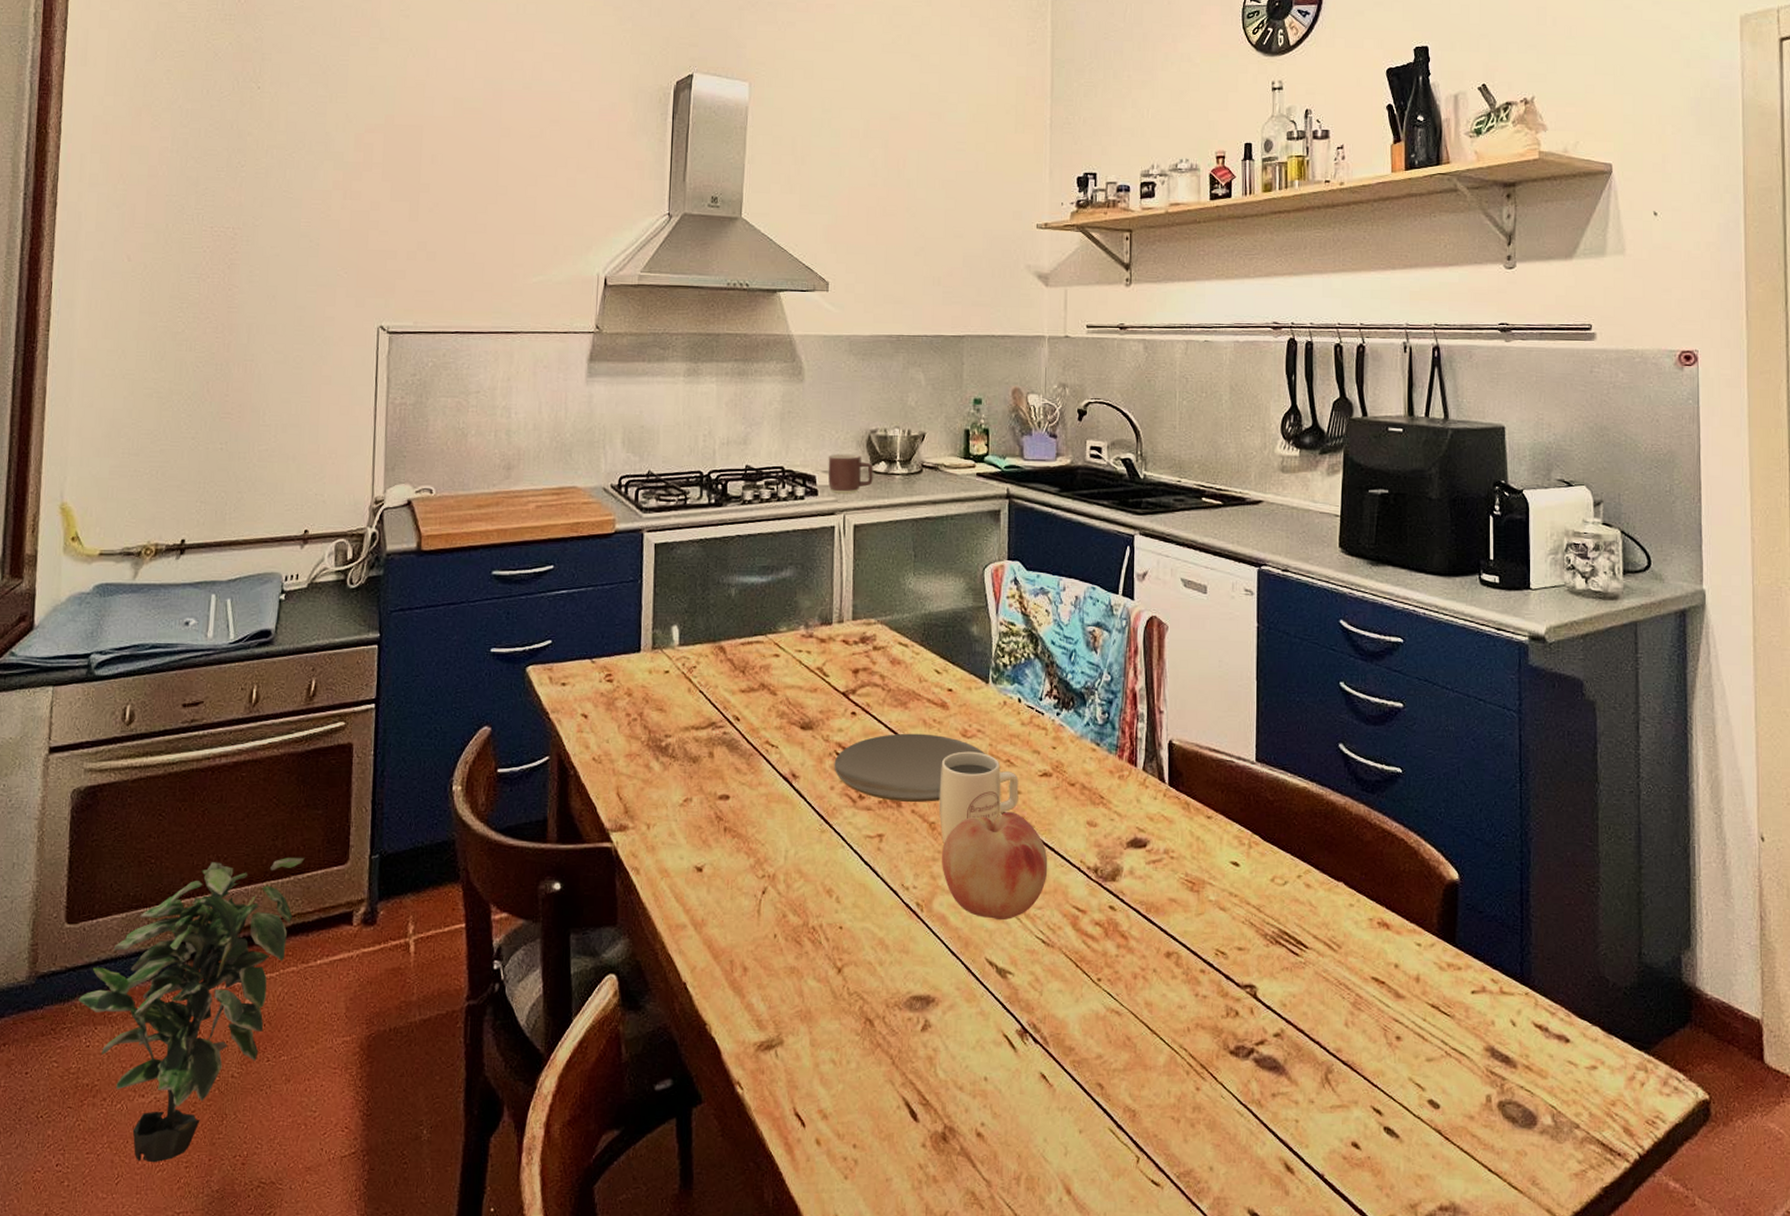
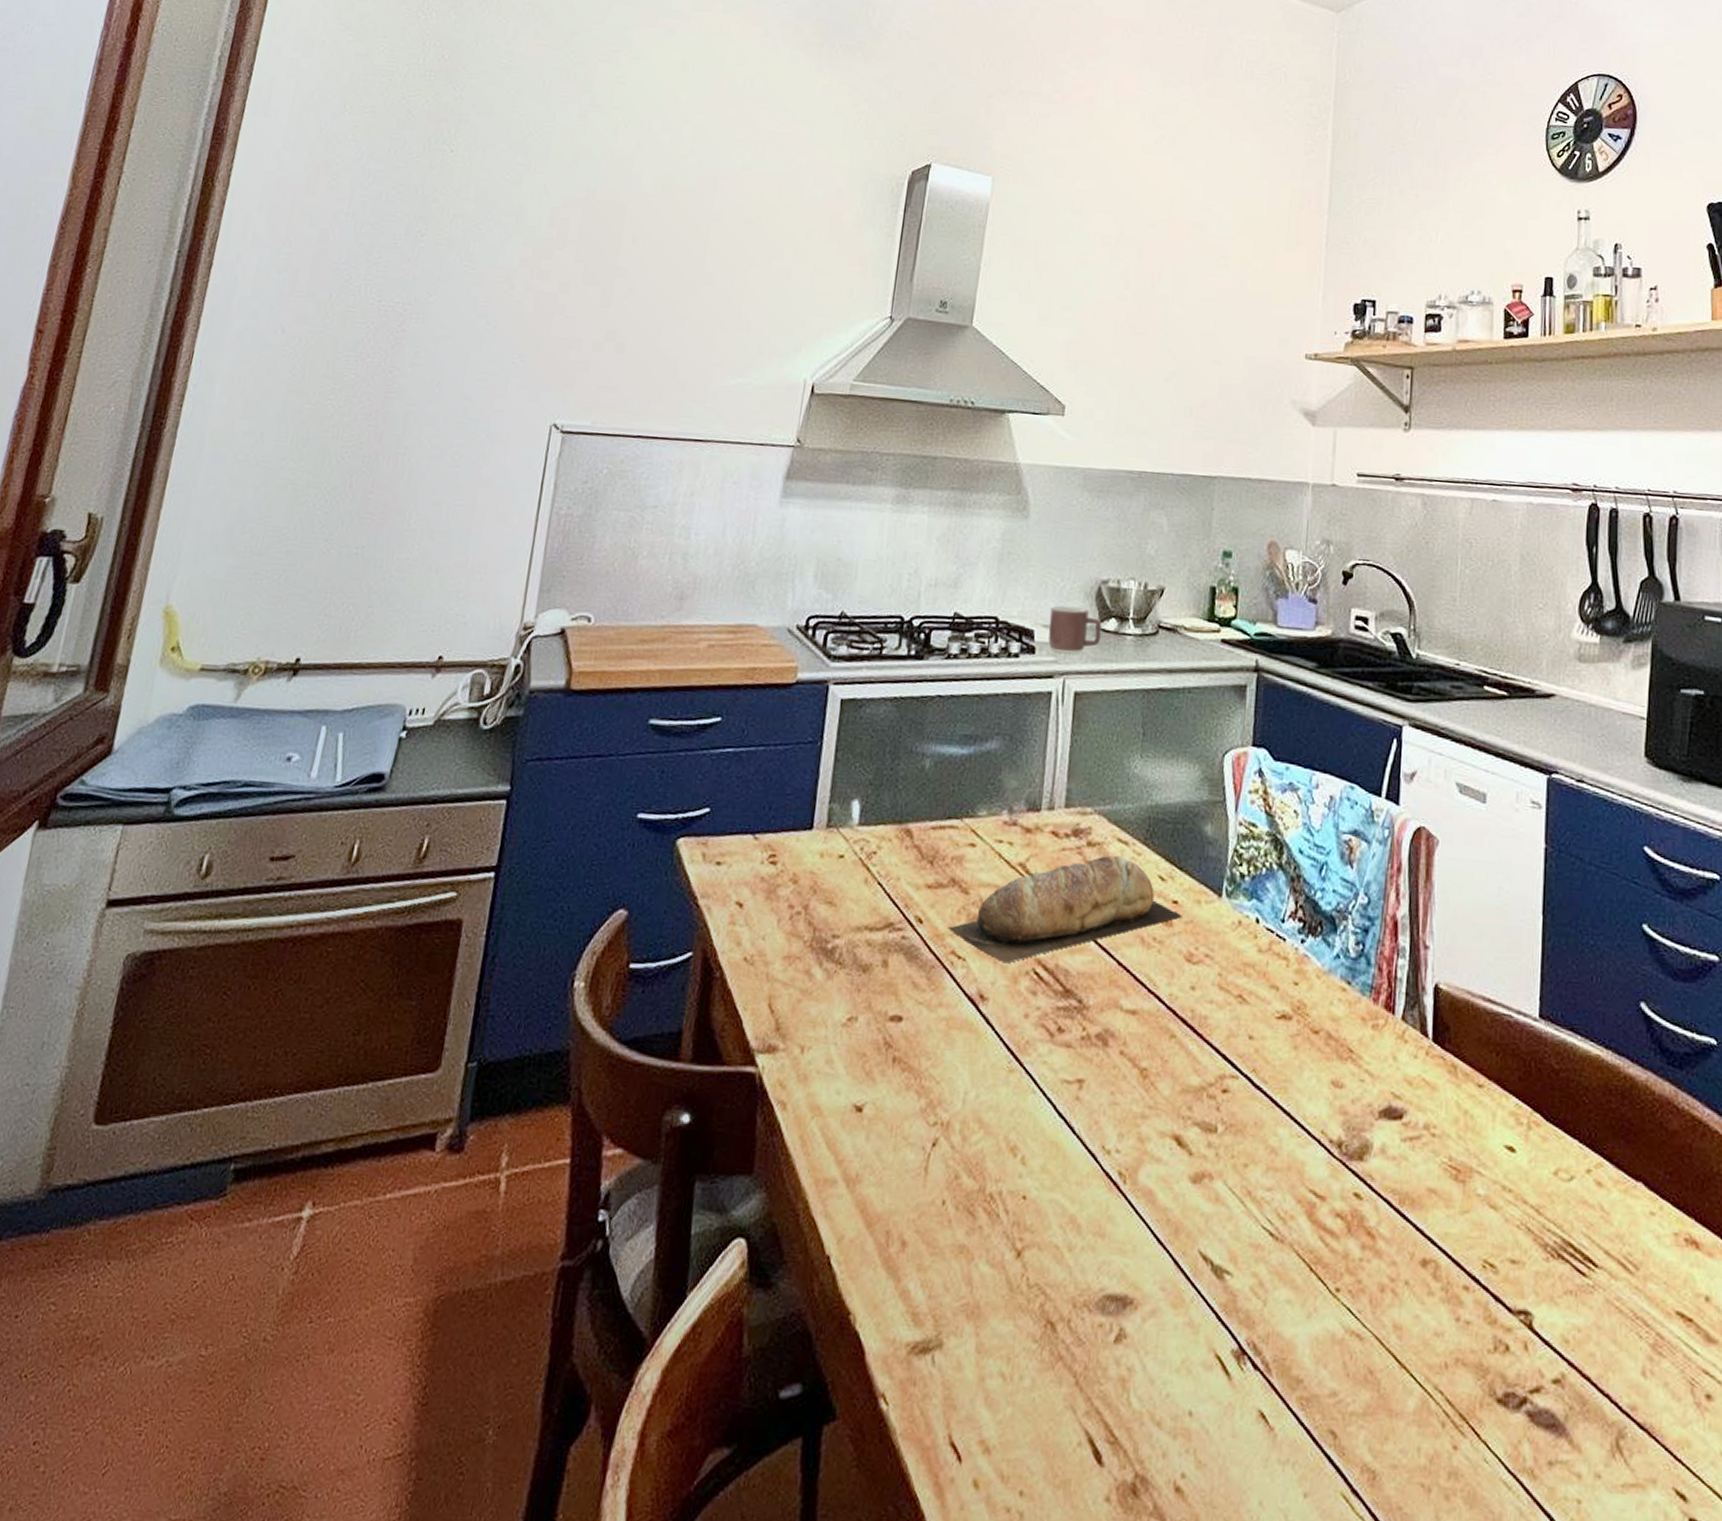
potted plant: present [78,857,305,1163] -> none [93,1057,389,1450]
bread loaf: none [761,656,956,748] -> present [947,855,1182,964]
plate: present [834,733,986,802] -> none [1030,952,1214,1043]
mug: present [938,751,1019,843] -> none [1152,980,1252,1097]
fruit: present [941,812,1048,921] -> none [1151,1061,1282,1203]

